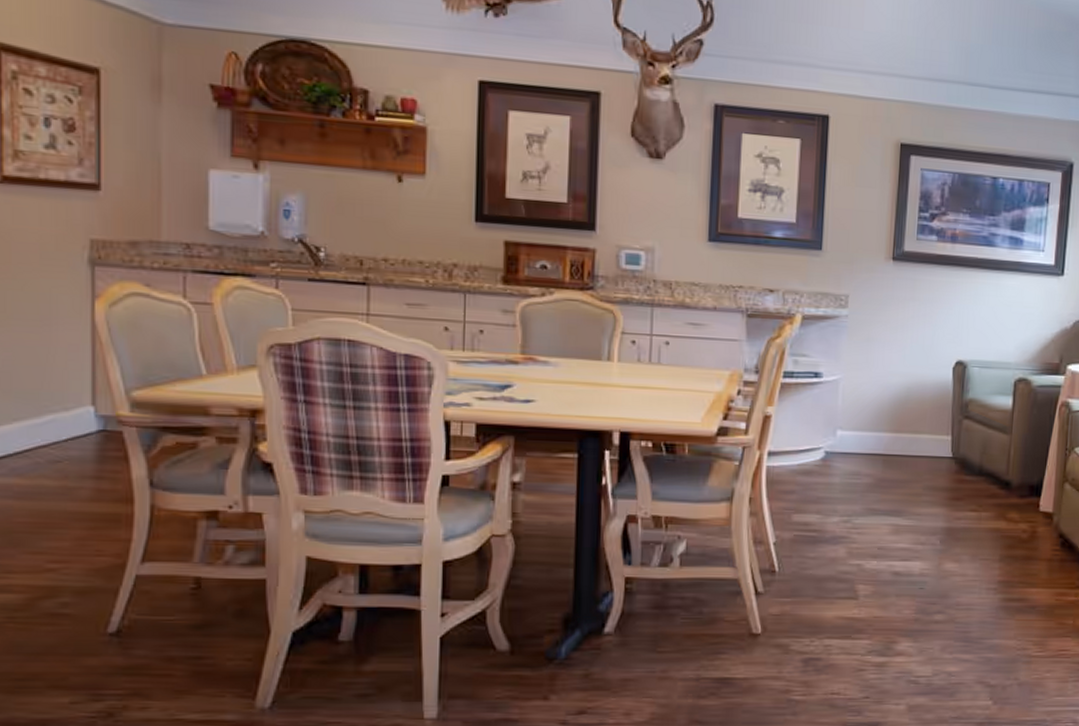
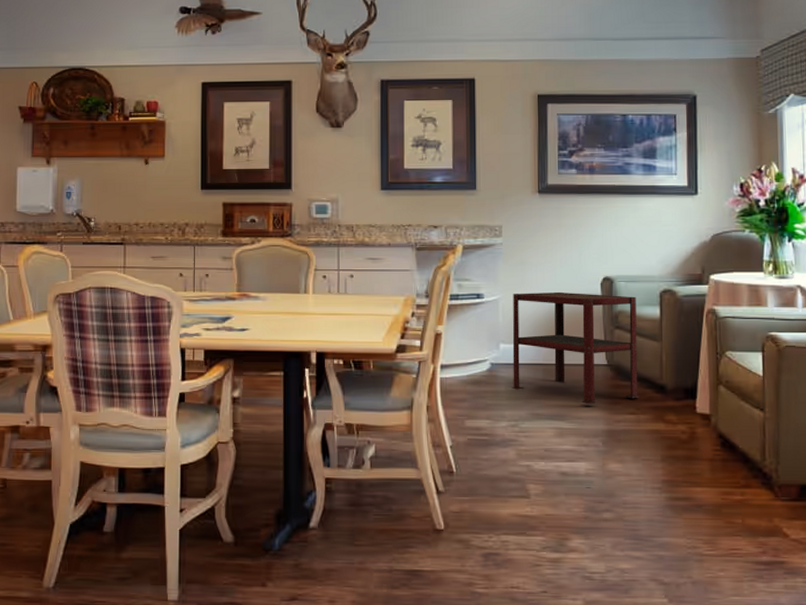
side table: none [847,373,989,500] -> present [512,291,640,405]

